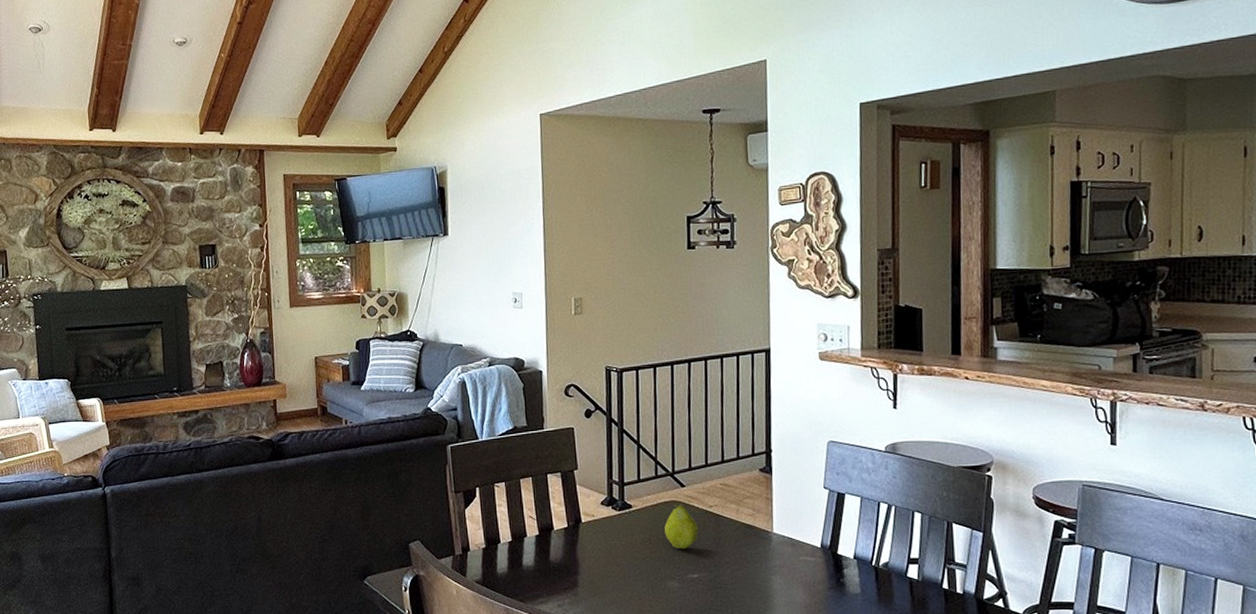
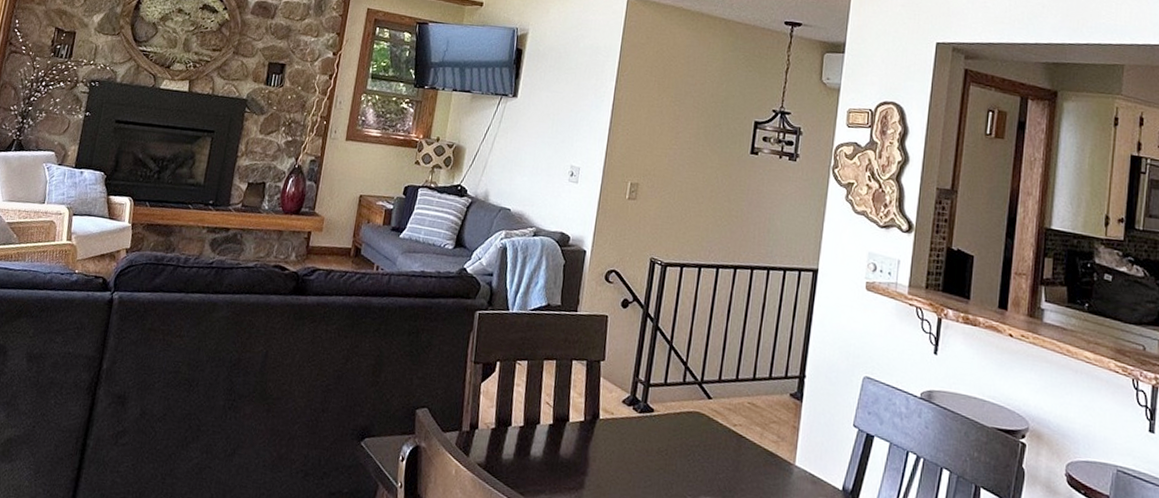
fruit: present [665,503,698,550] -> none [683,414,719,468]

